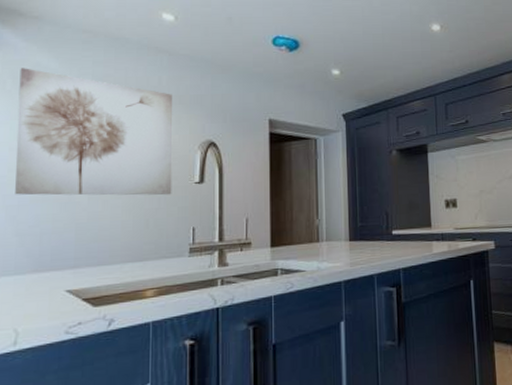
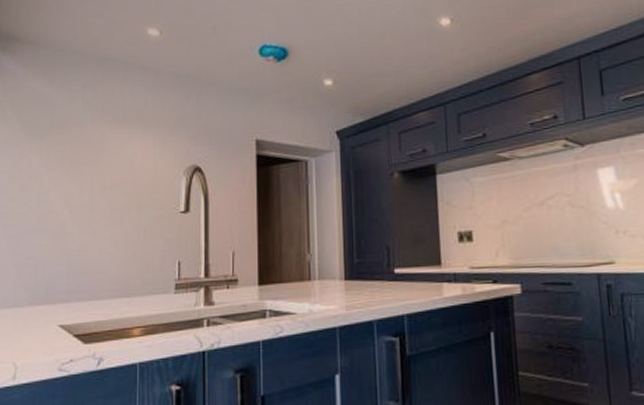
wall art: present [15,68,173,196] -> none [14,94,159,226]

